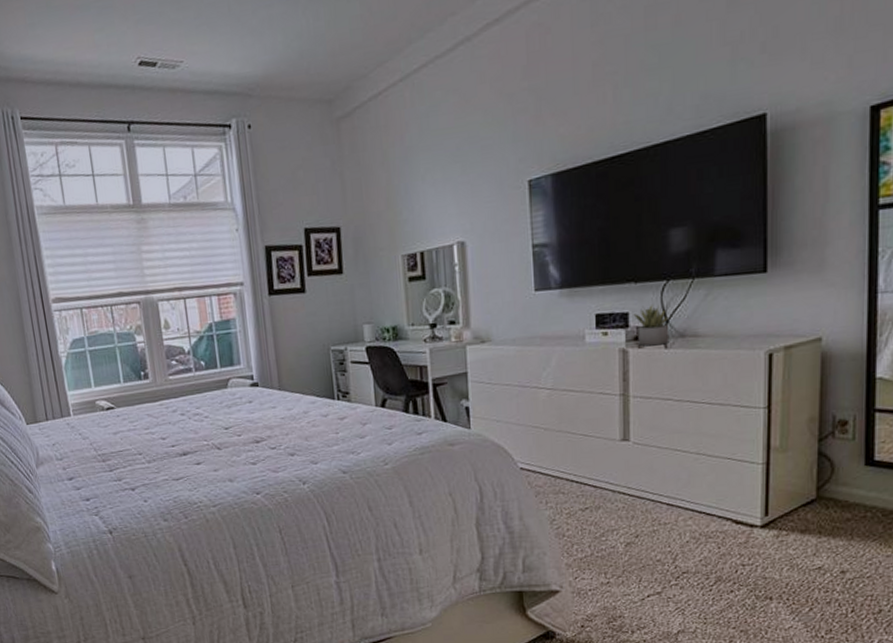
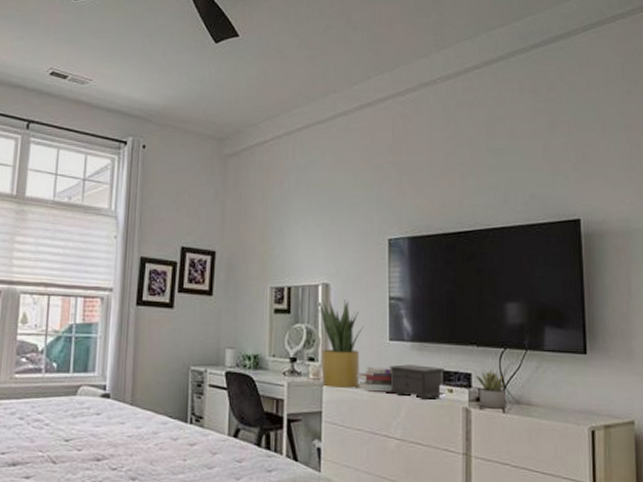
planter: none [456,255,506,348] -> present [319,299,364,389]
books: none [501,318,544,348] -> present [357,366,396,394]
jewelry box: none [535,311,599,348] -> present [389,364,445,401]

